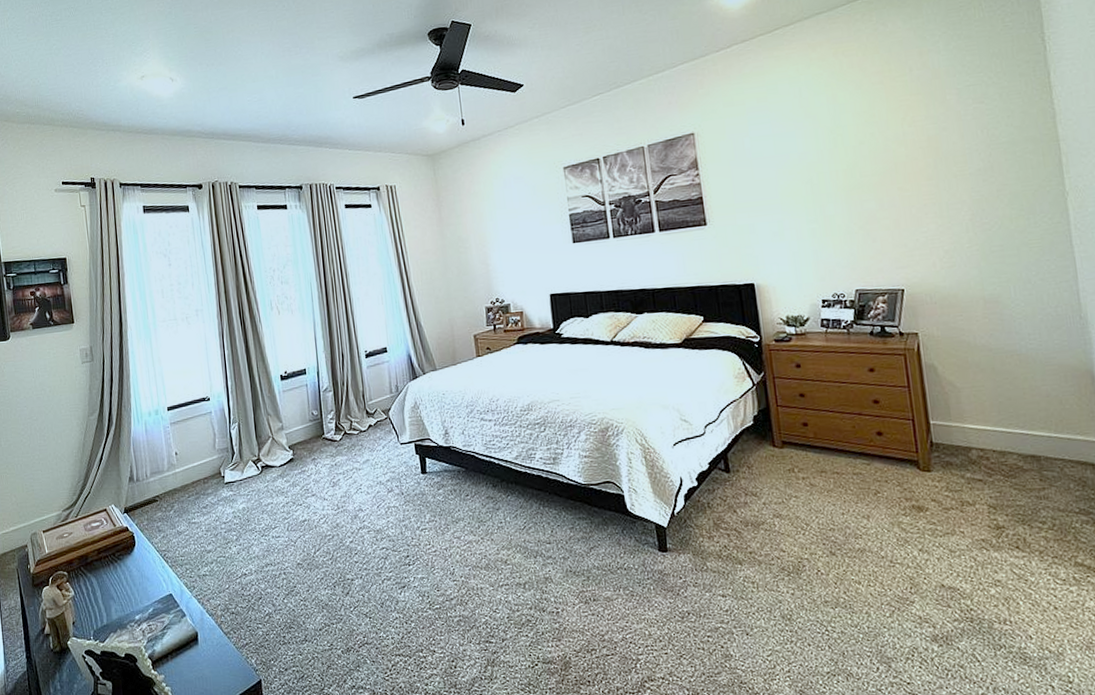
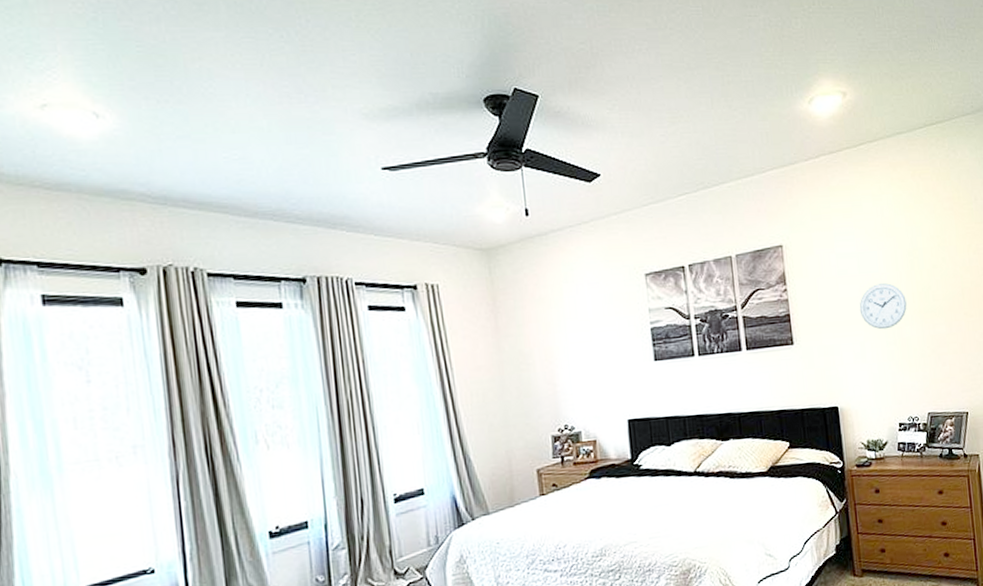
wall clock: none [776,162,830,208] -> present [859,283,907,330]

